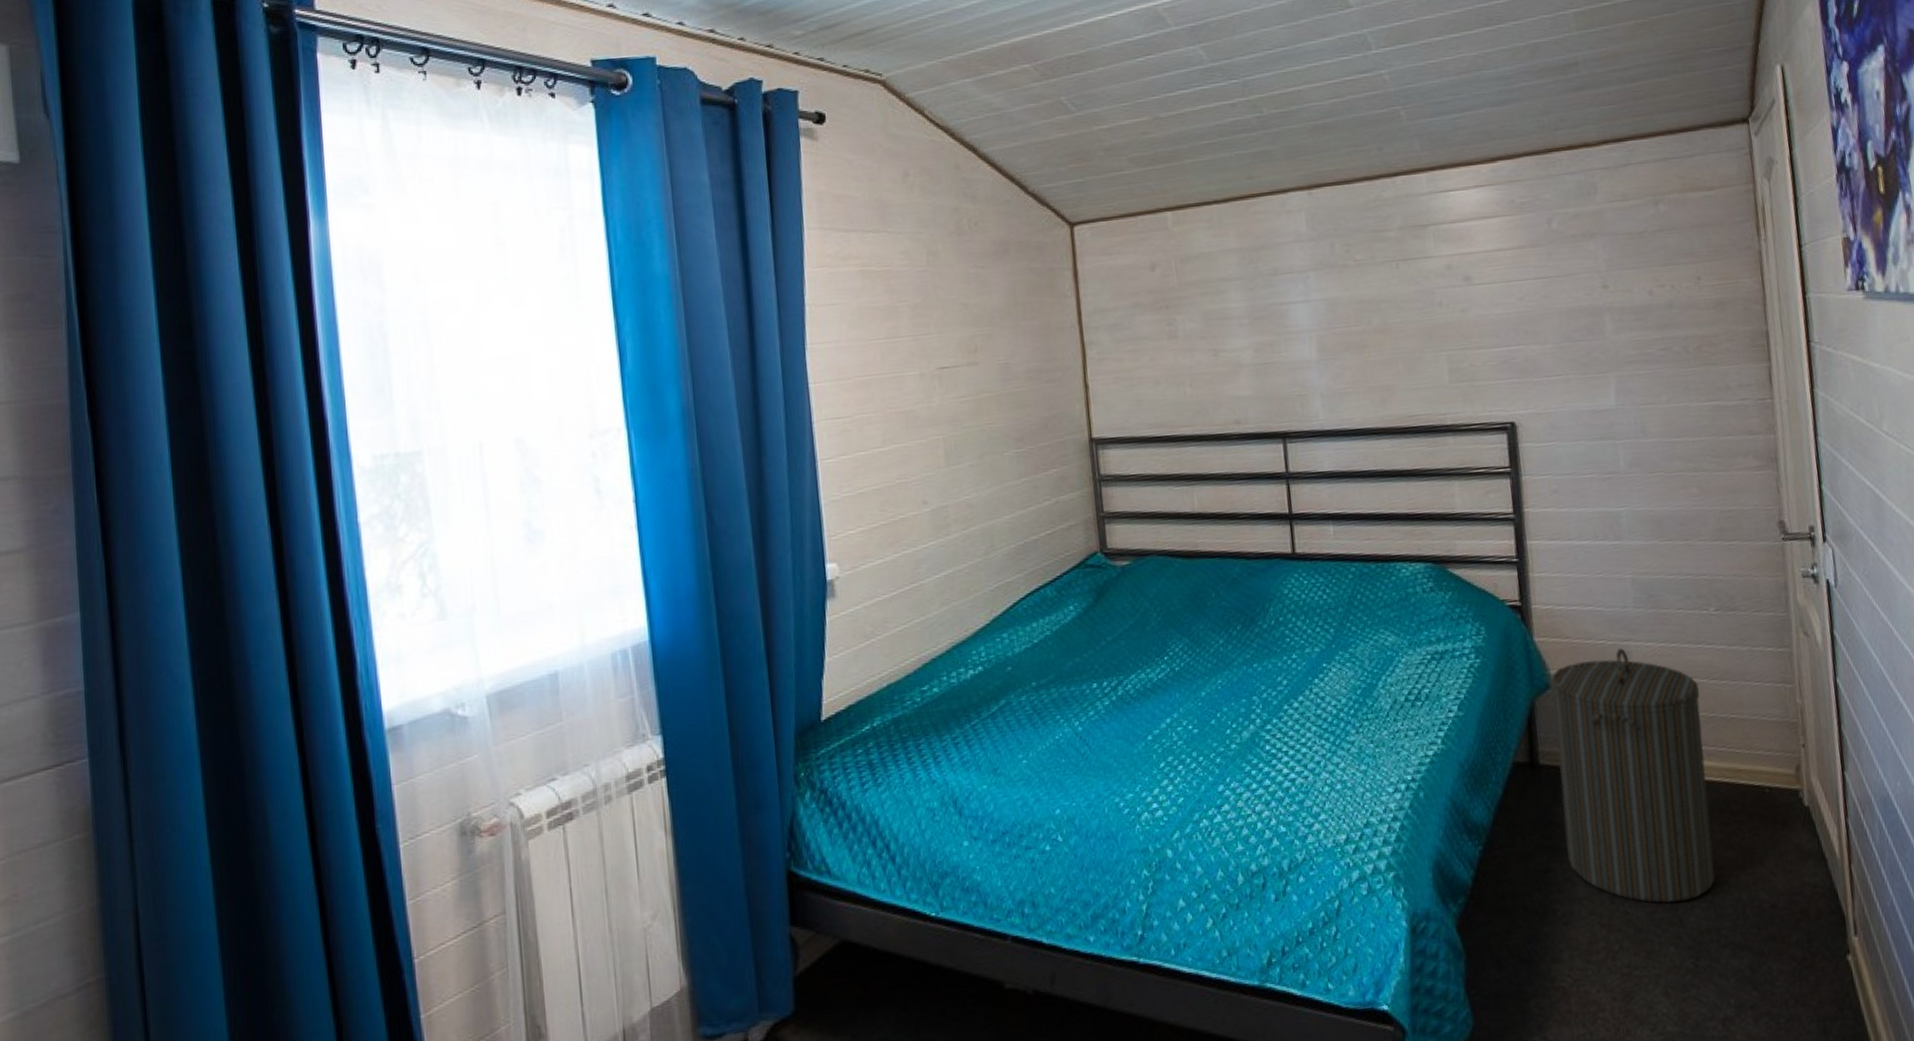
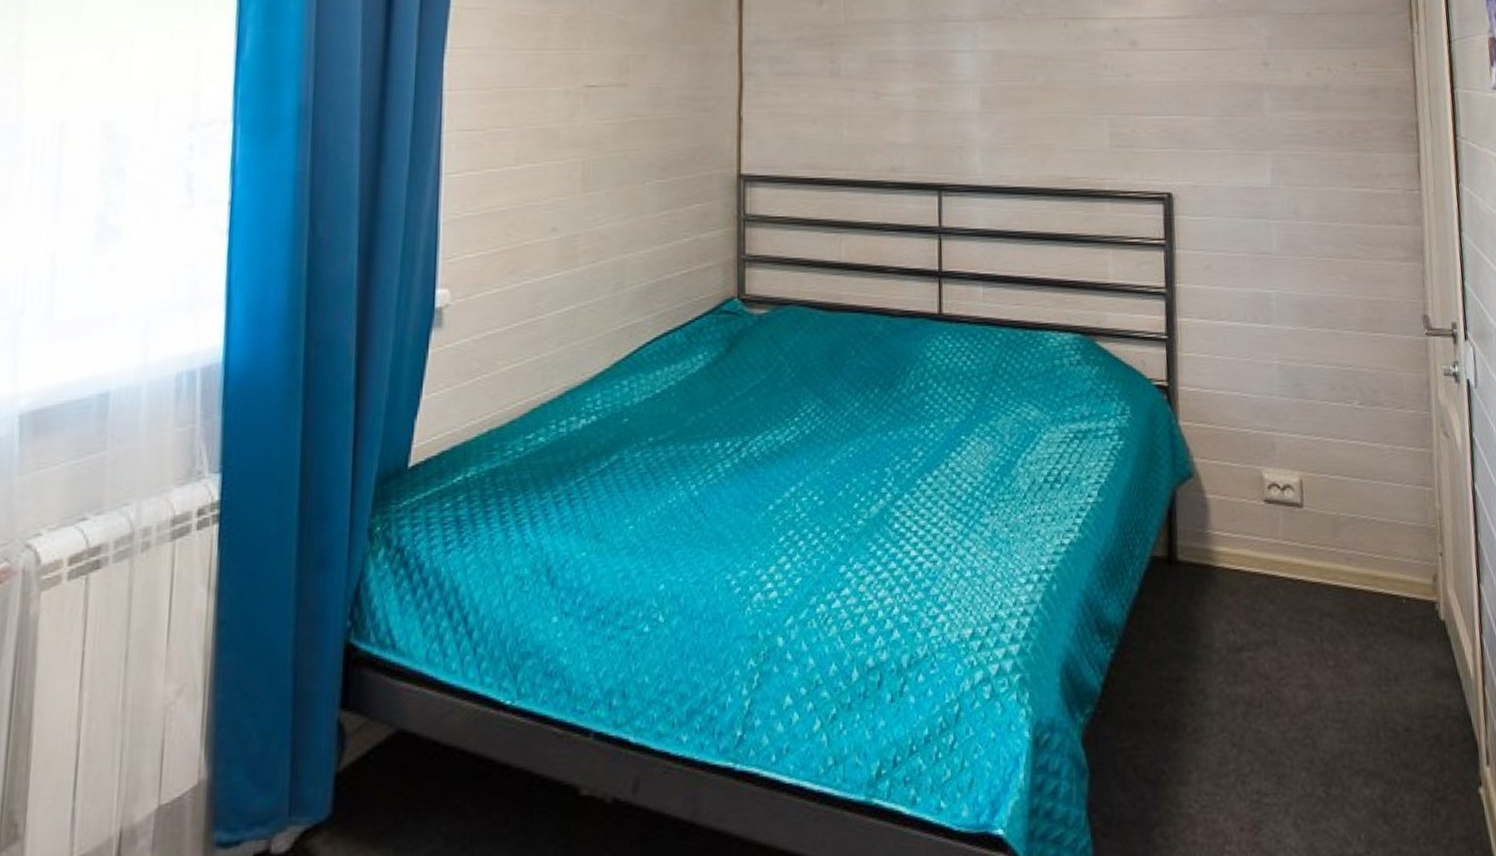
laundry hamper: present [1551,648,1716,903] -> none [1193,439,1351,721]

